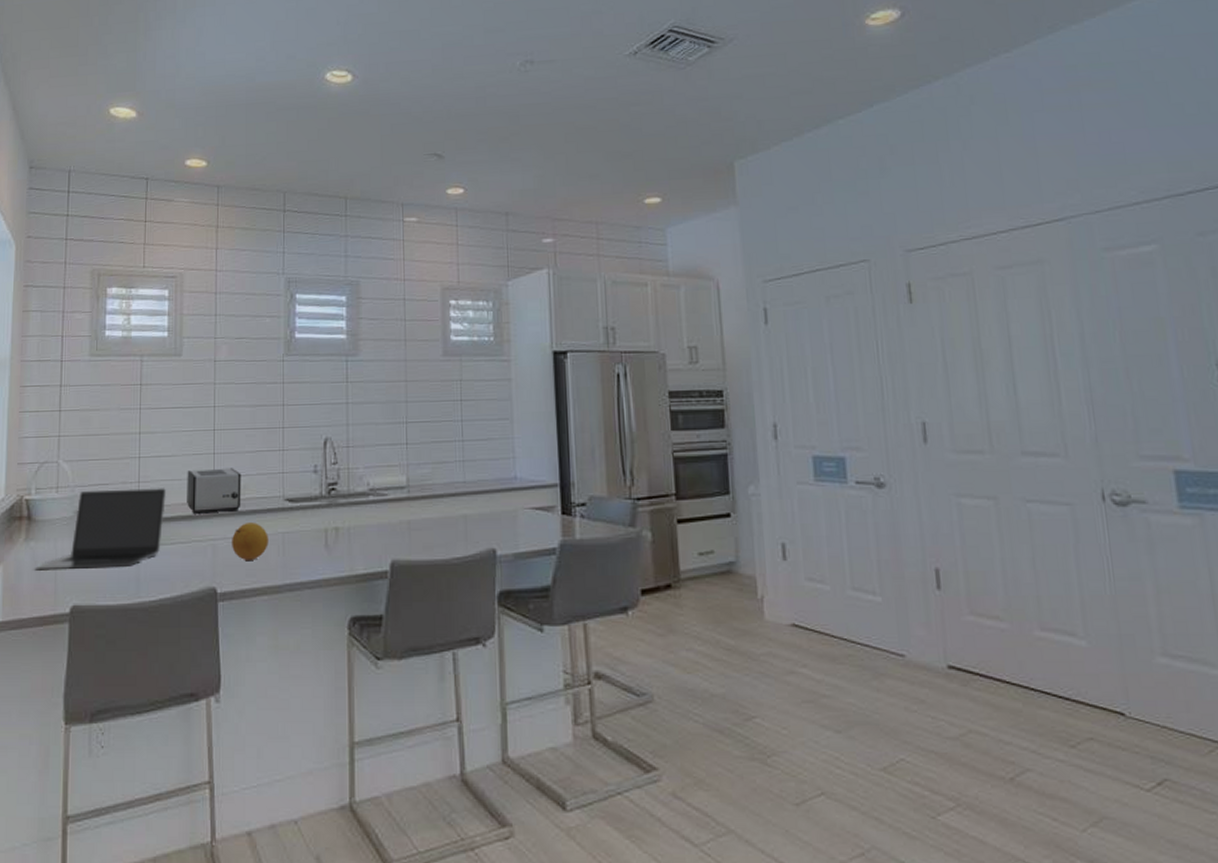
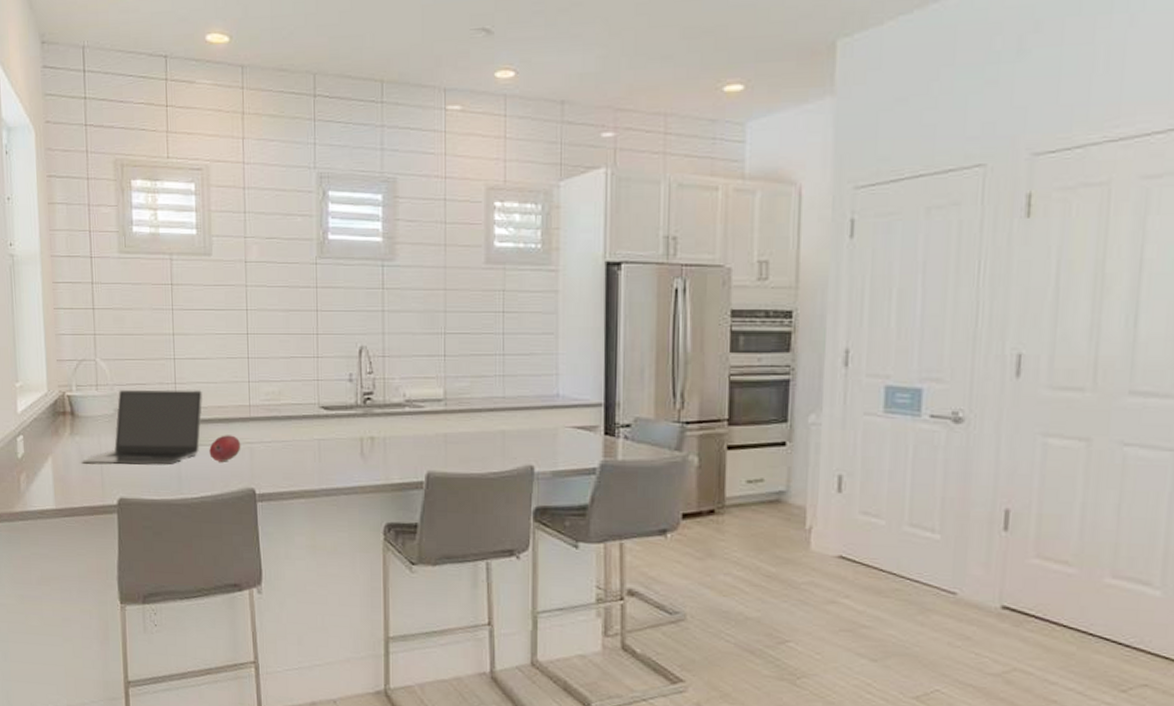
fruit: none [170,532,204,561] -> present [209,435,241,462]
toaster: present [187,468,241,514] -> none [222,373,277,417]
fruit: present [232,523,268,562] -> none [268,428,305,466]

